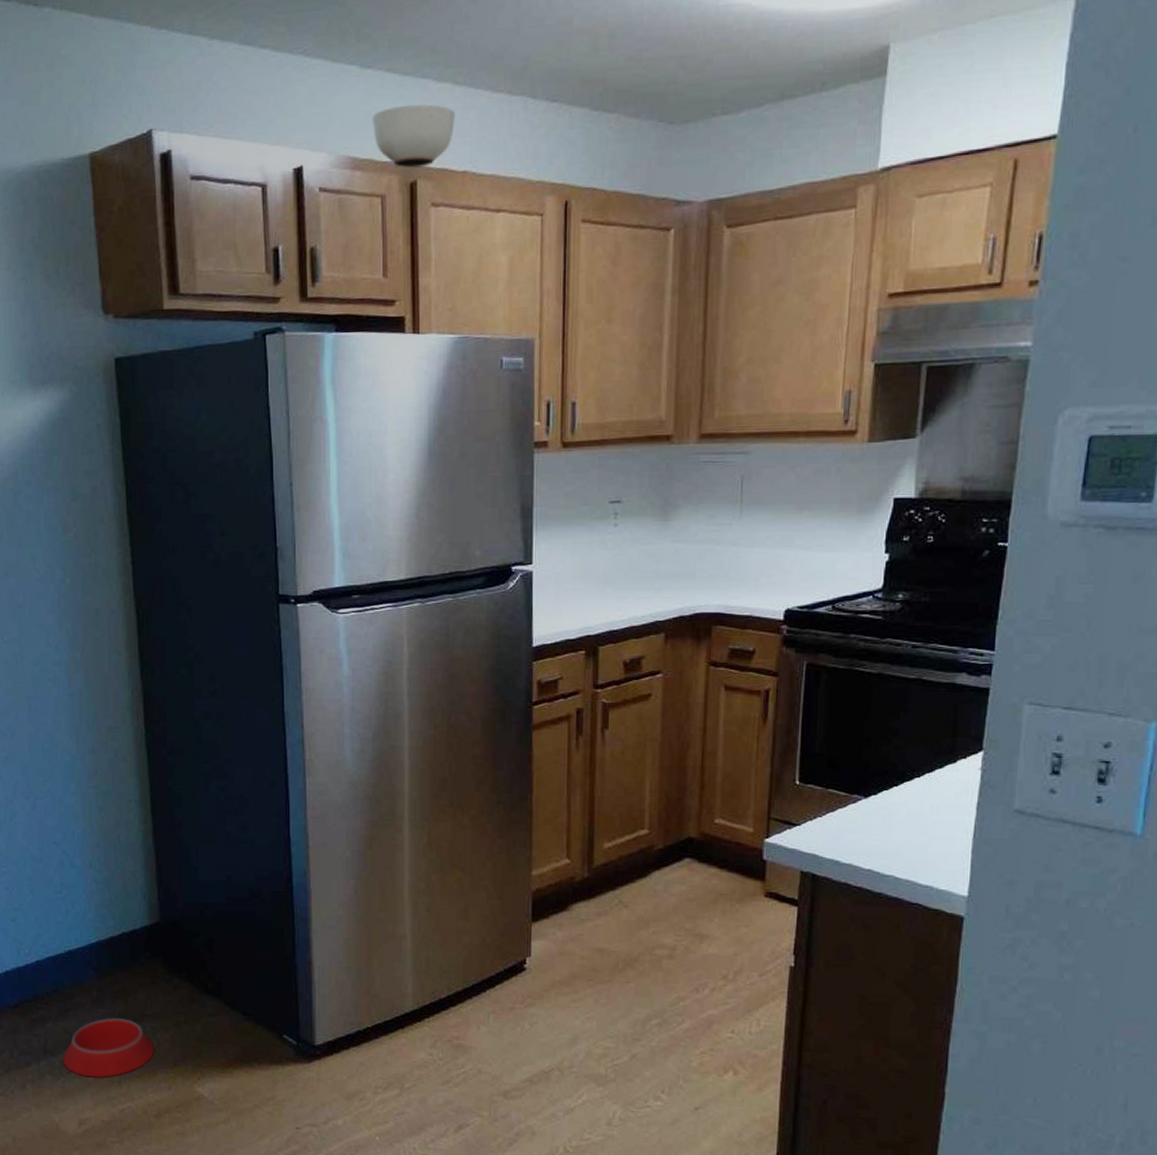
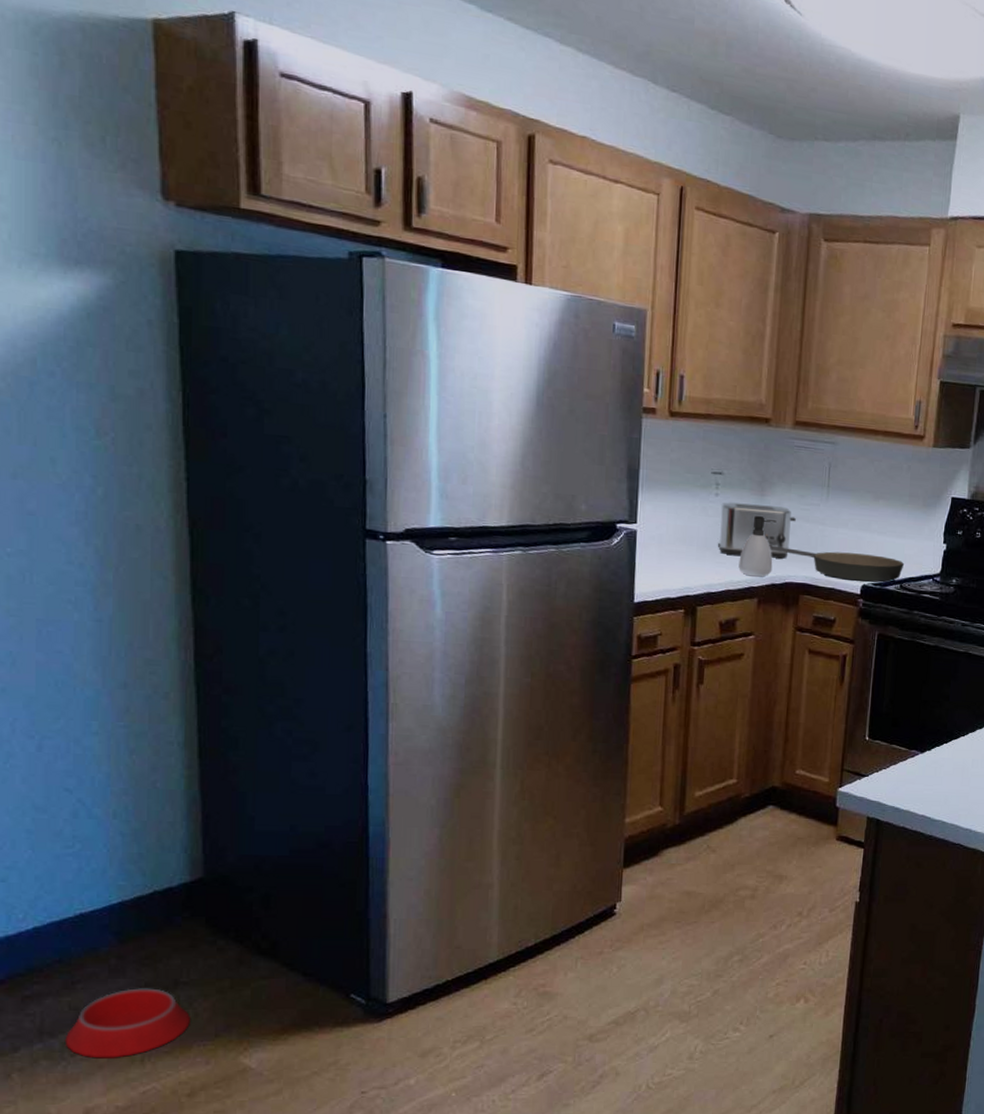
bowl: present [372,104,456,168] -> none [490,56,578,123]
toaster: none [619,531,705,589] -> present [718,502,796,559]
soap dispenser: none [642,542,683,611] -> present [738,515,777,578]
frying pan: none [675,574,837,606] -> present [769,545,905,583]

